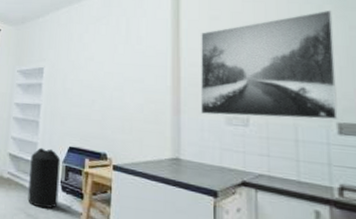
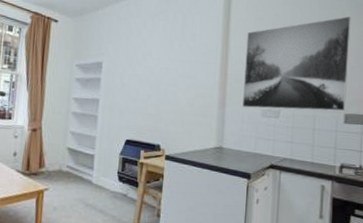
trash can: present [27,147,61,209] -> none [86,141,118,198]

